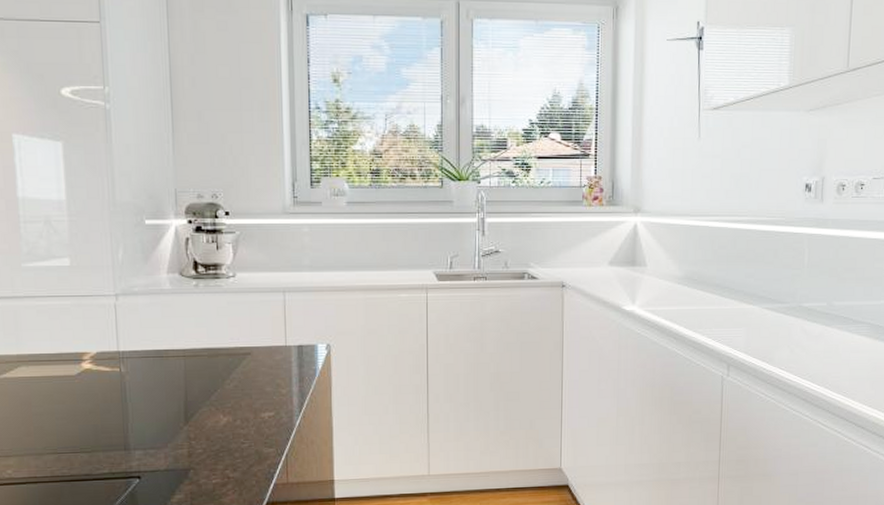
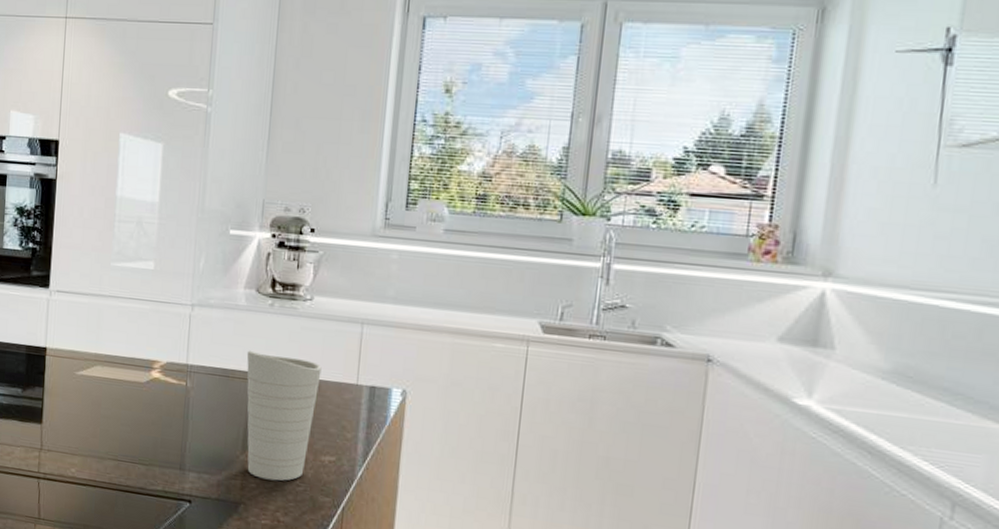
cup: none [177,329,252,444] -> present [246,350,322,481]

